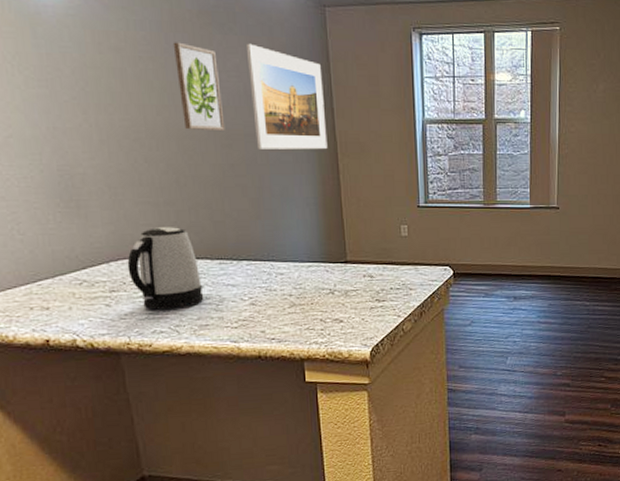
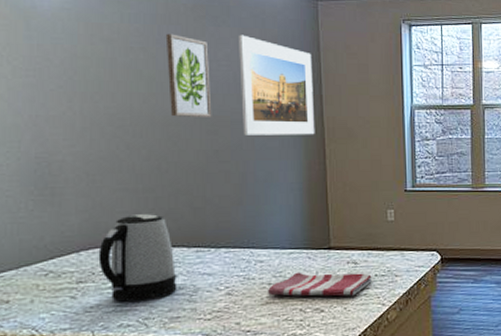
dish towel: none [289,284,387,308] -> present [268,272,372,297]

